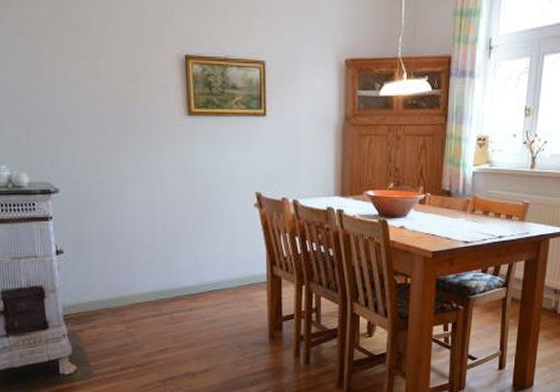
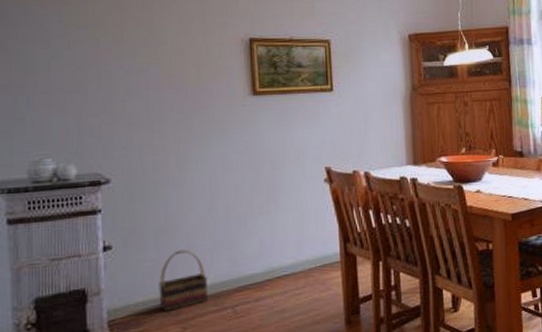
basket: none [105,259,148,312] -> present [159,249,208,311]

